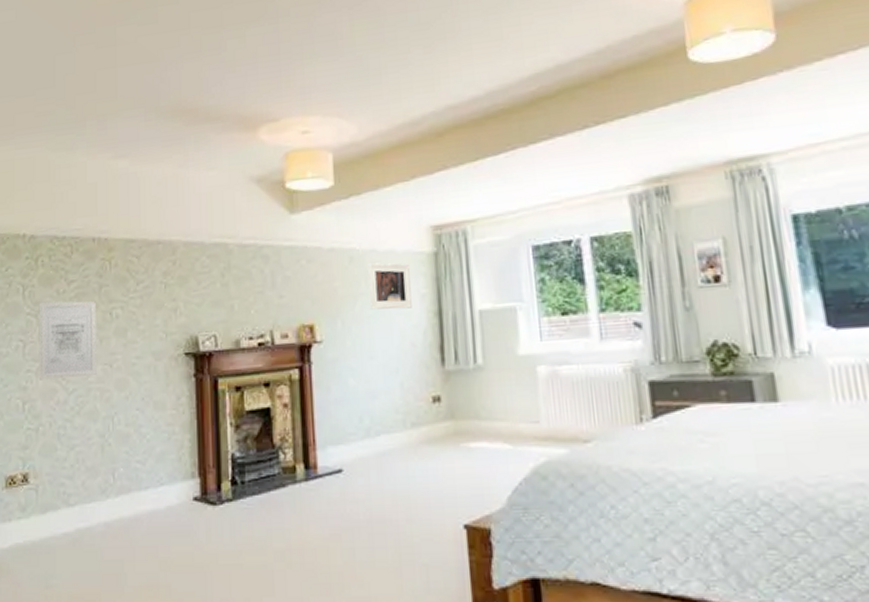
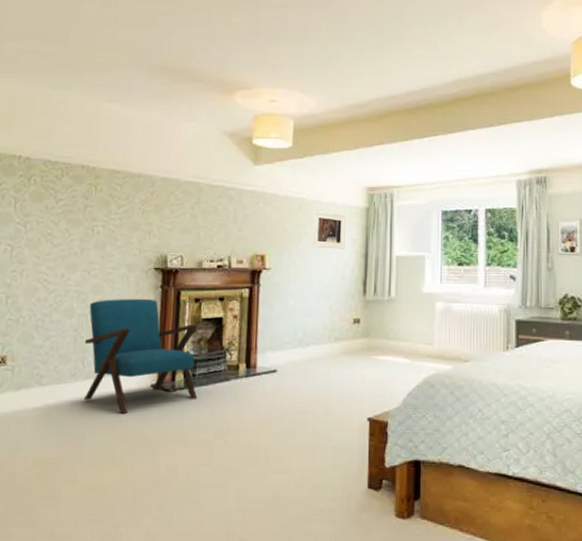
wall art: present [38,301,96,380] -> none [22,214,80,280]
armchair: none [113,391,250,535] -> present [83,298,198,414]

